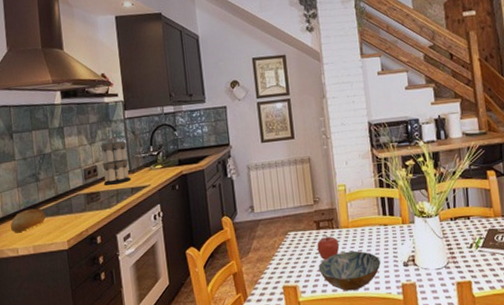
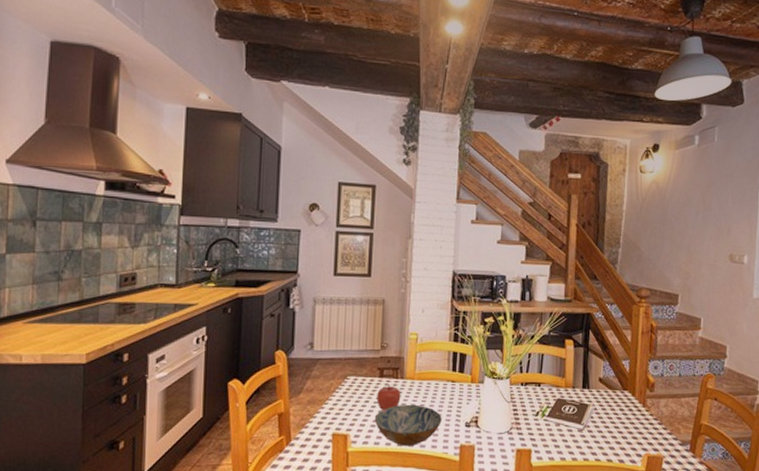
bread: present [11,208,46,233] -> none [17,311,63,337]
spice rack: present [100,136,130,185] -> none [143,243,177,298]

